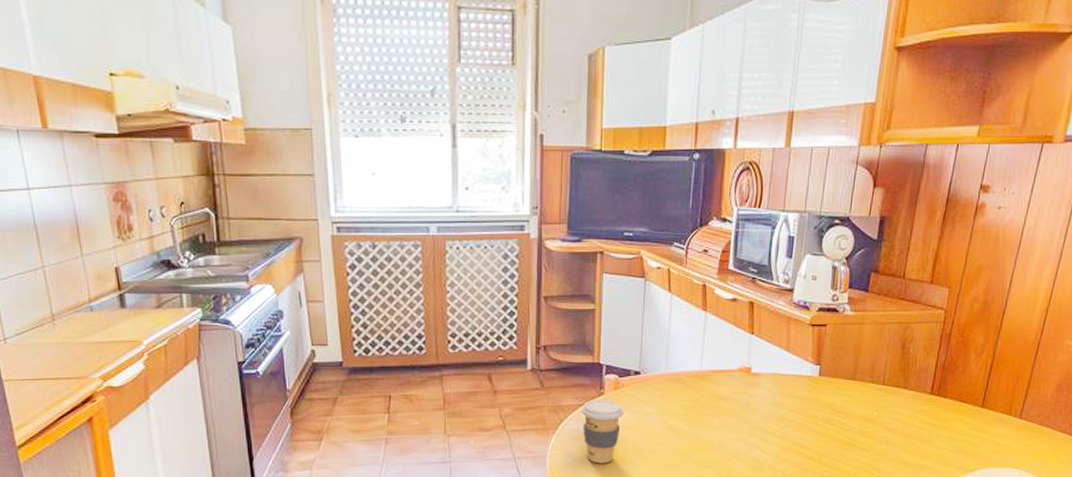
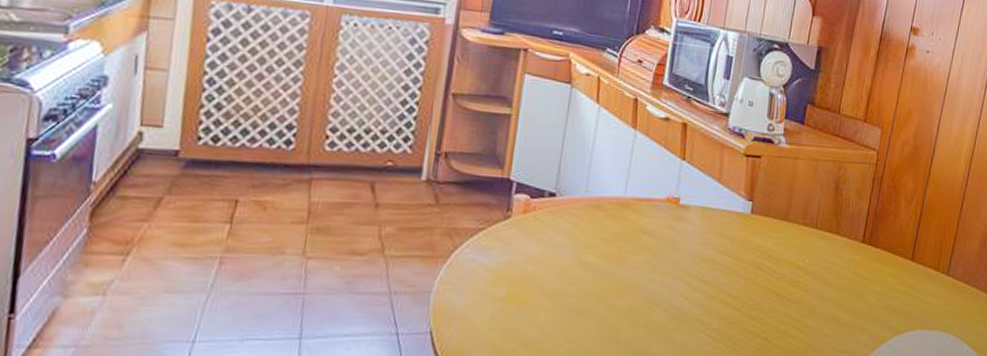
coffee cup: present [581,399,624,464] -> none [480,223,533,305]

